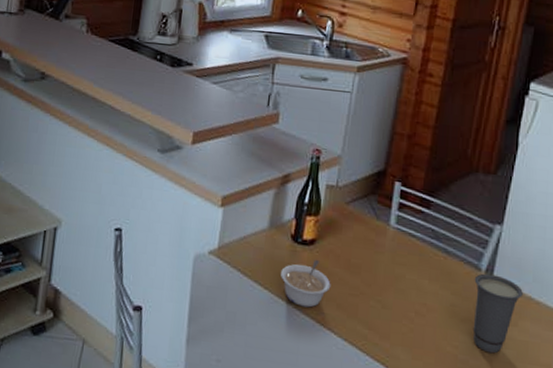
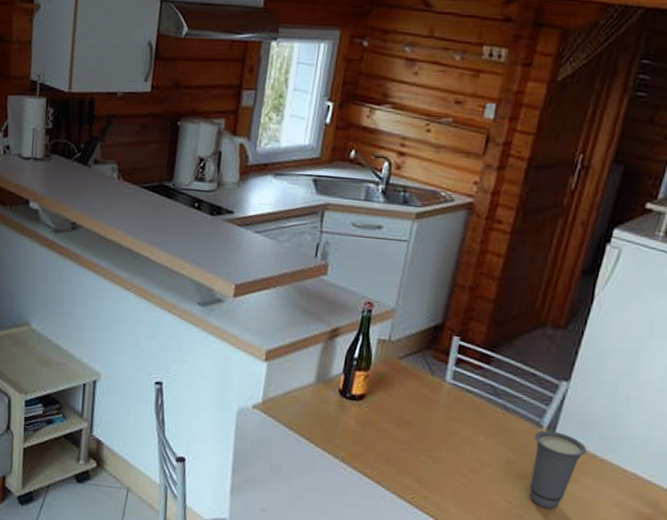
legume: present [281,260,331,308] -> none [327,415,381,462]

